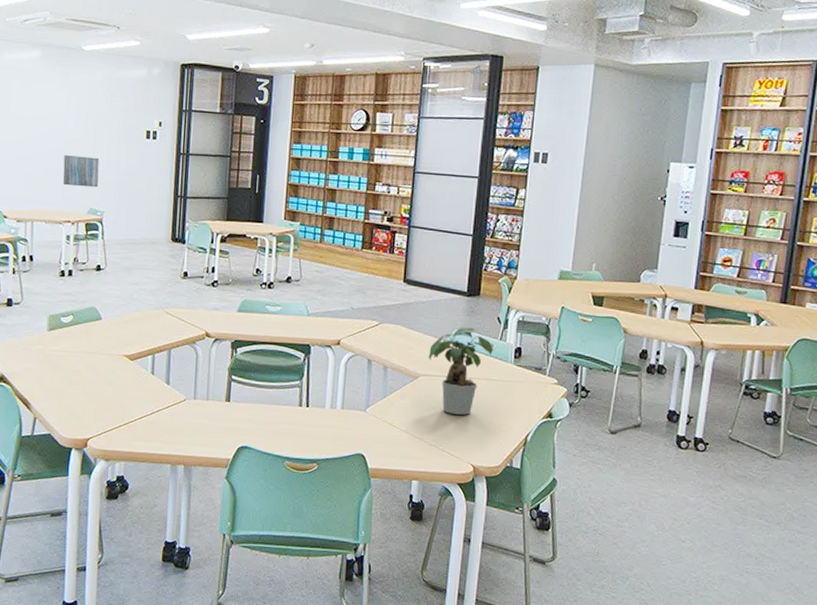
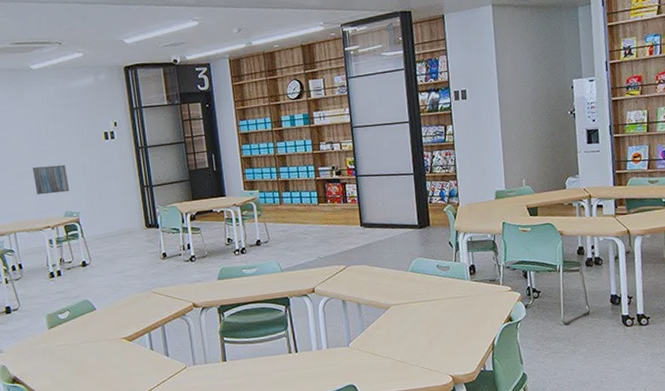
potted plant: present [428,327,494,415] -> none [394,255,451,335]

